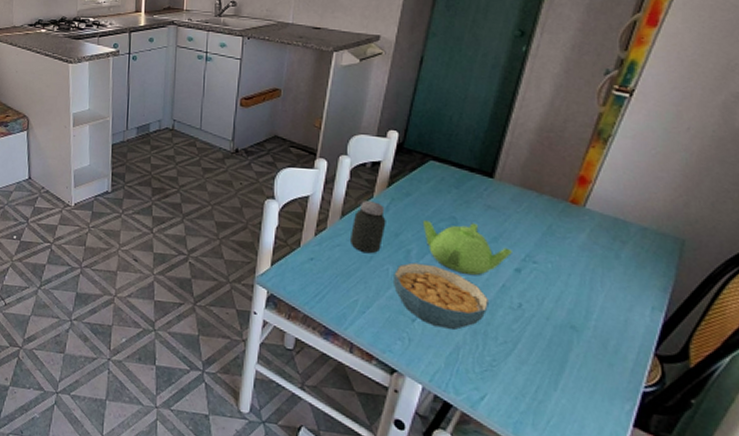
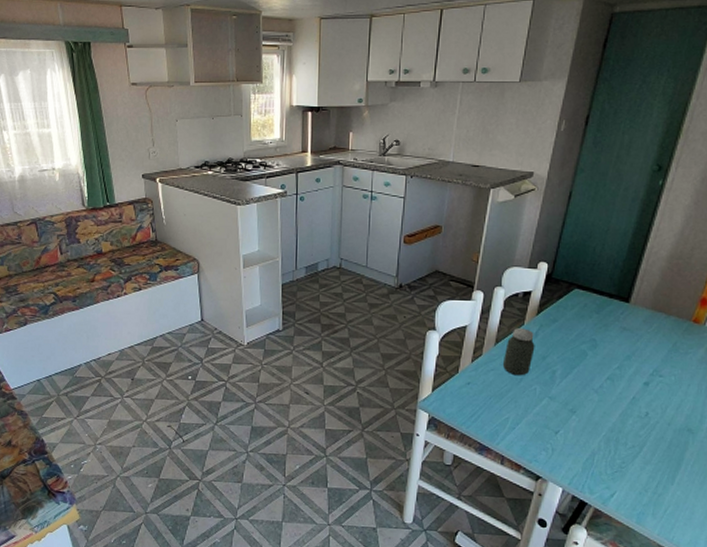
cereal bowl: present [392,262,490,330] -> none [539,382,622,438]
teapot: present [422,220,512,276] -> none [566,344,642,391]

